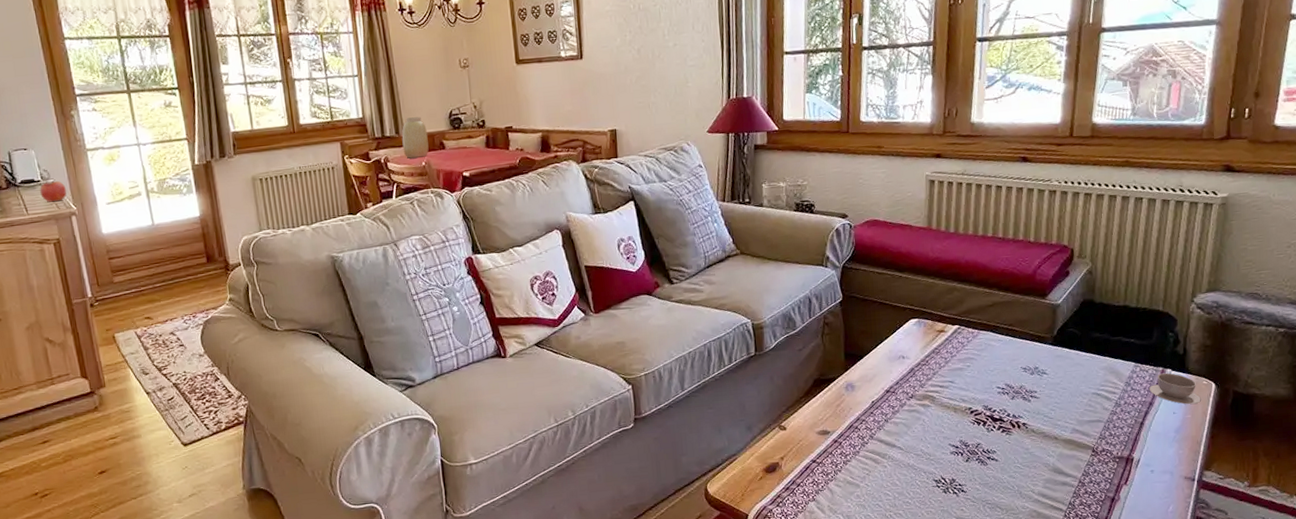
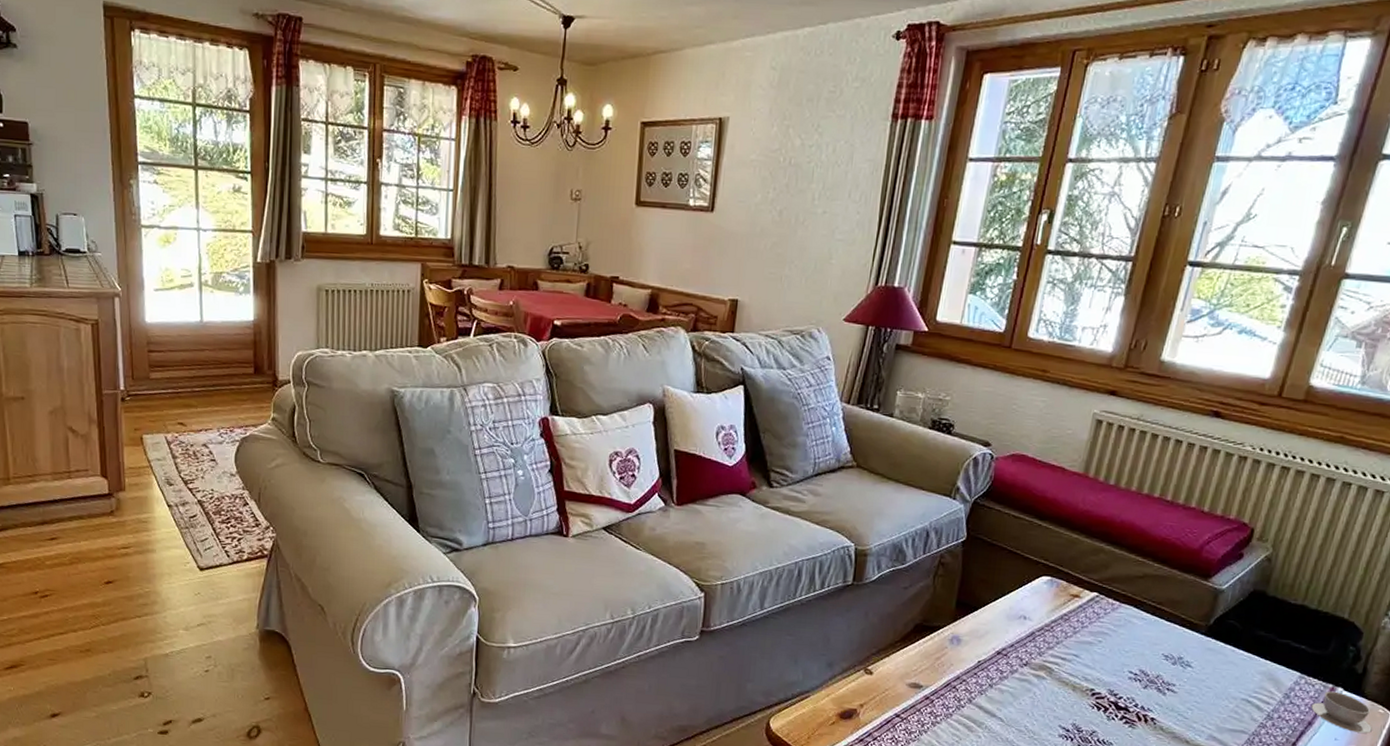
fruit: present [39,179,67,203] -> none [84,253,114,279]
vase: present [402,117,429,159] -> none [490,248,521,297]

